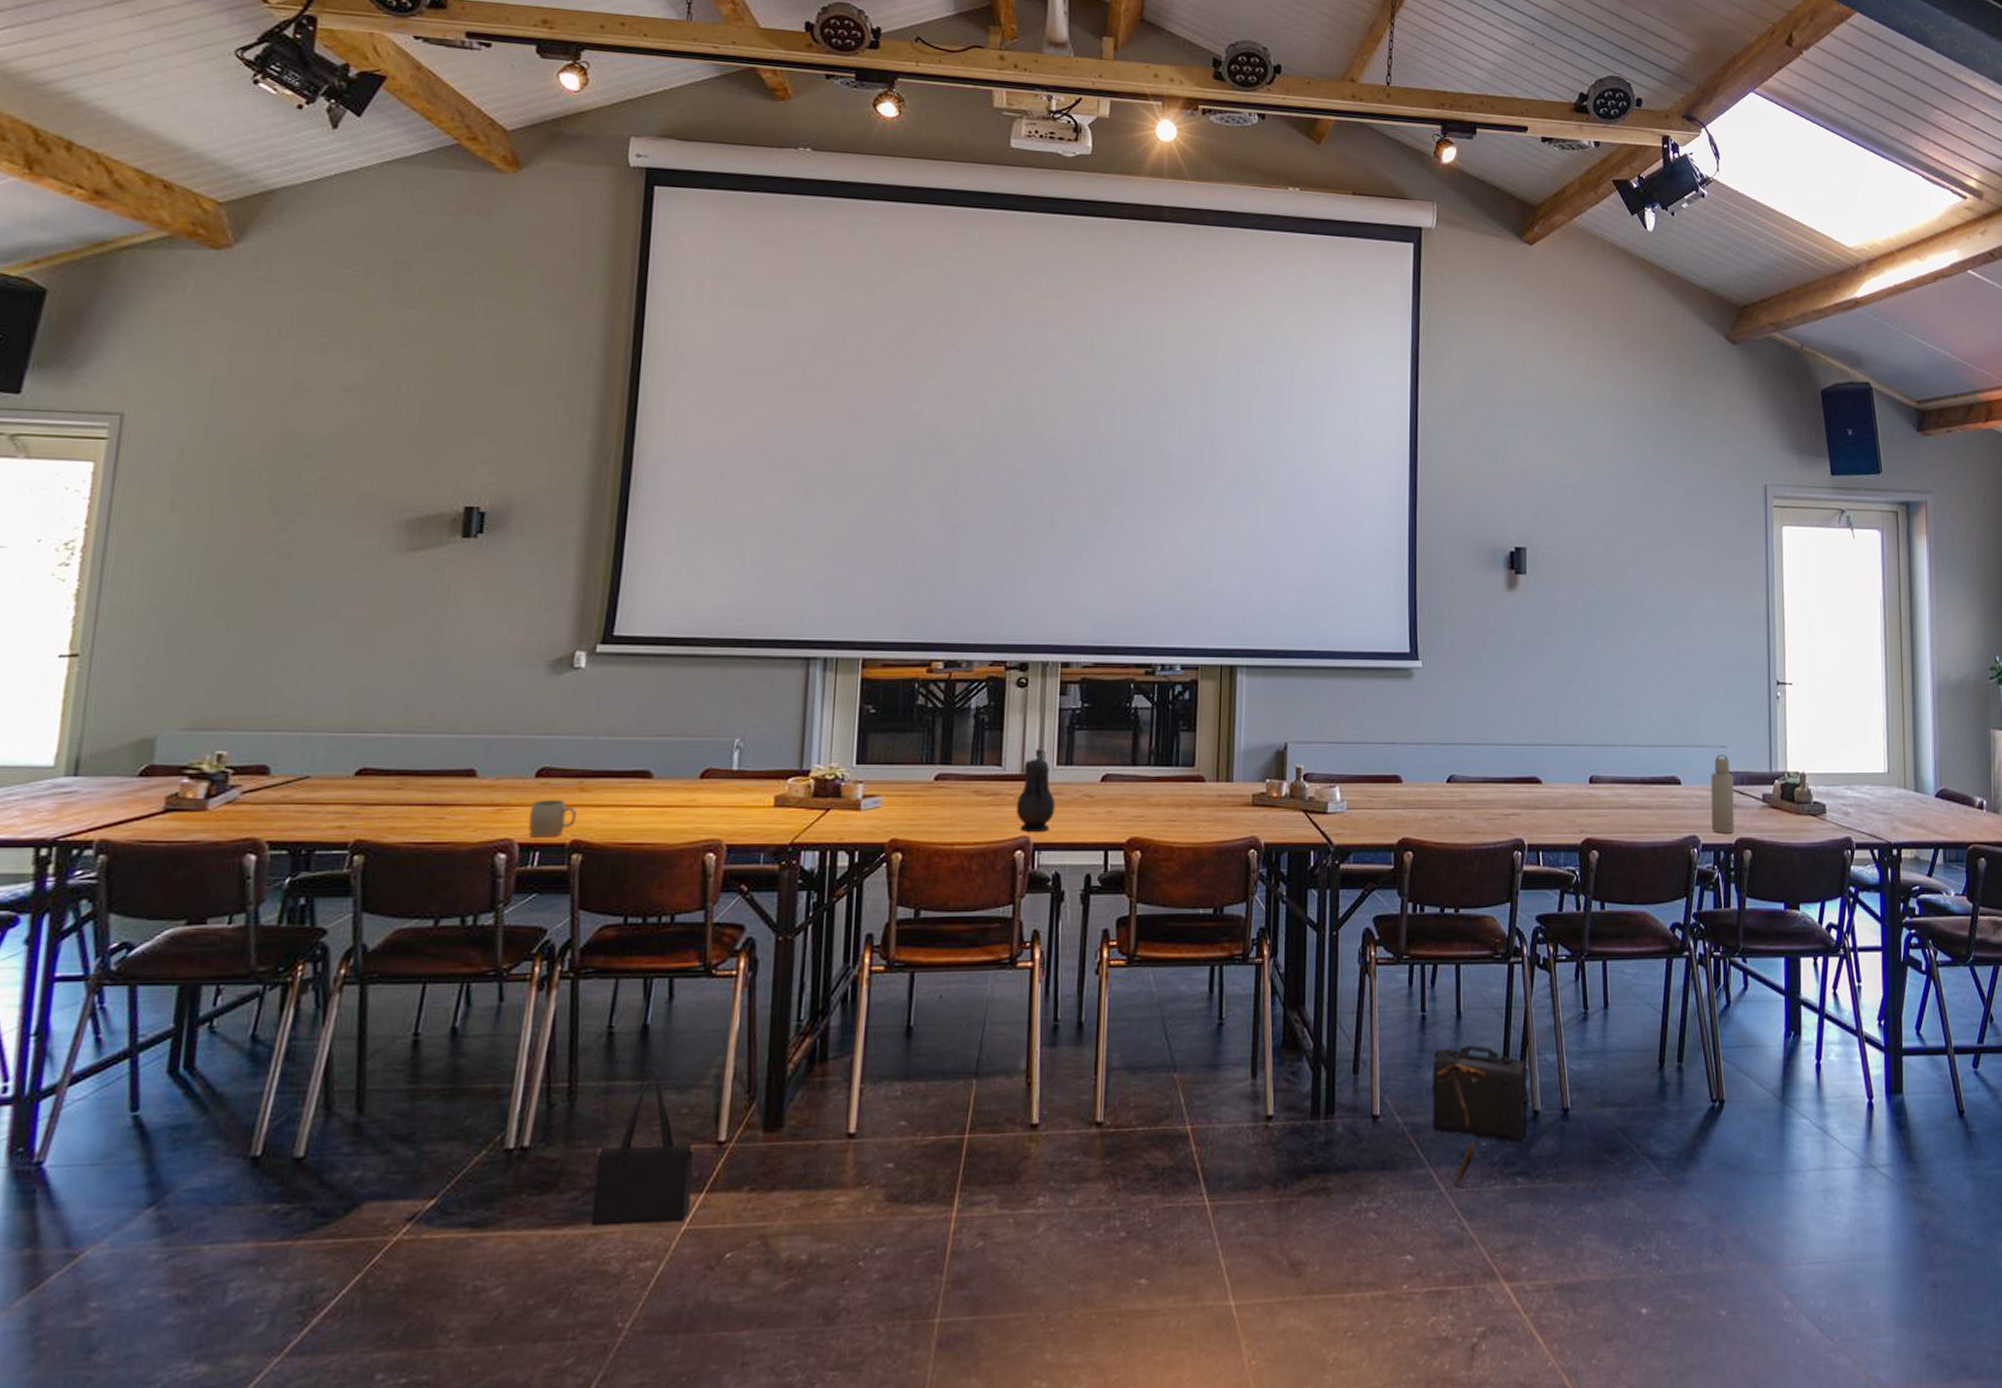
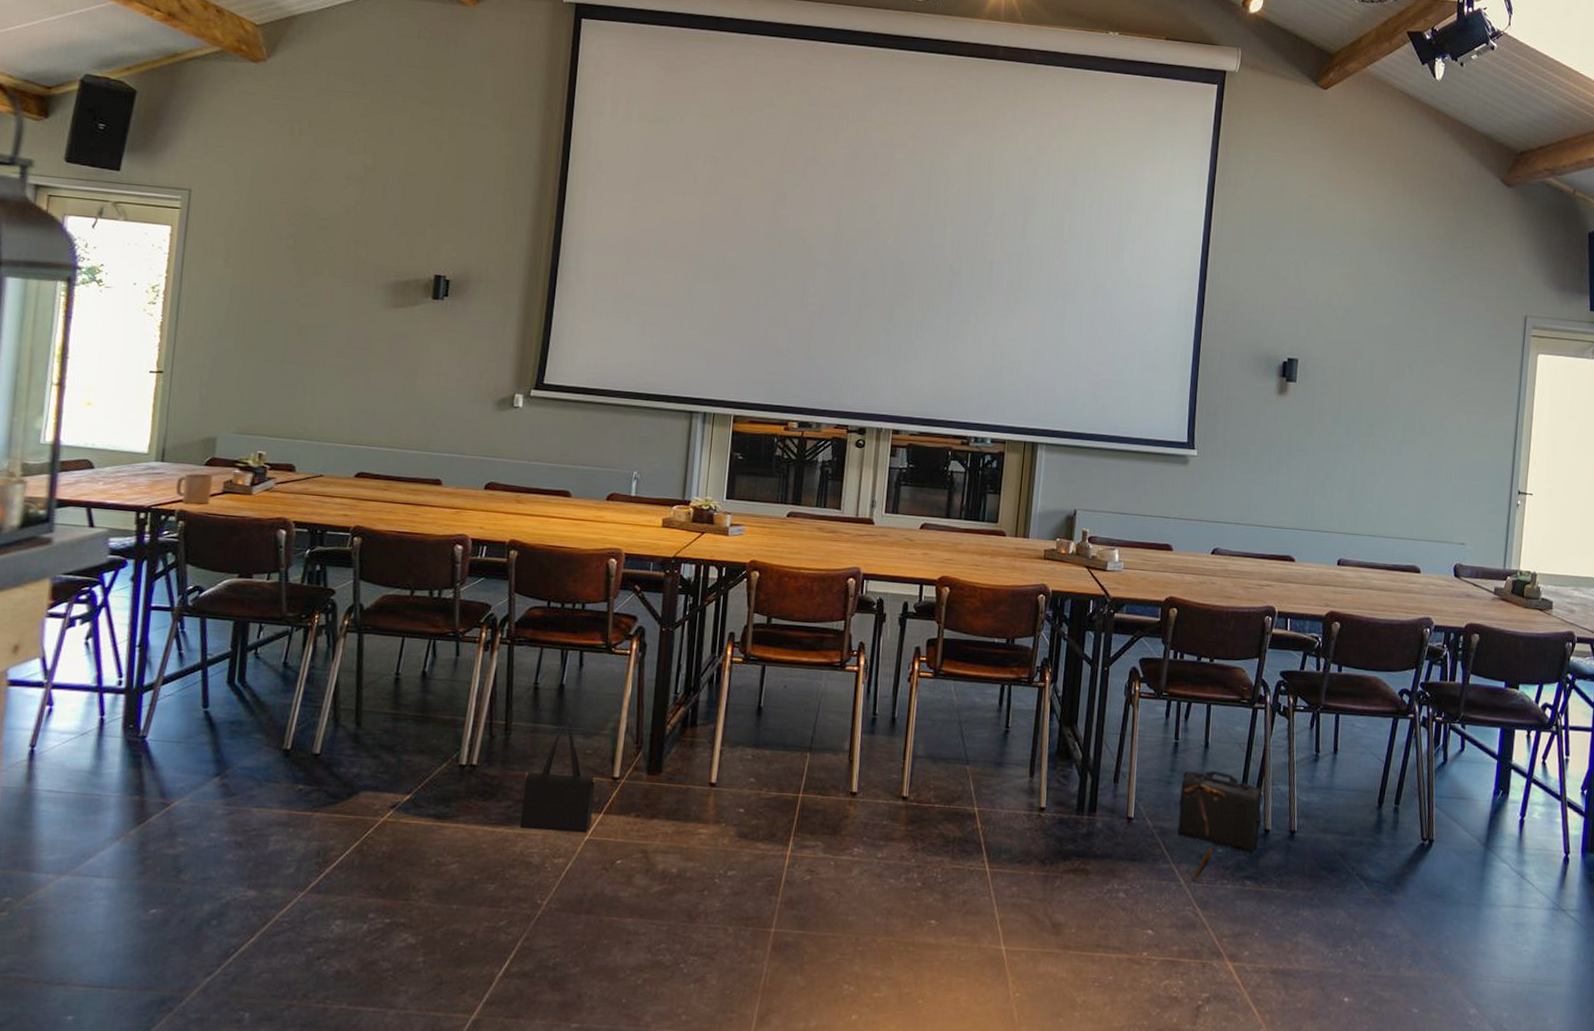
mug: none [94,788,150,831] -> present [175,473,213,505]
mug: present [528,800,577,838] -> none [478,507,514,536]
coffeepot: present [1016,748,1055,832] -> none [850,498,883,565]
bottle: present [1710,755,1734,834] -> none [1444,550,1469,619]

